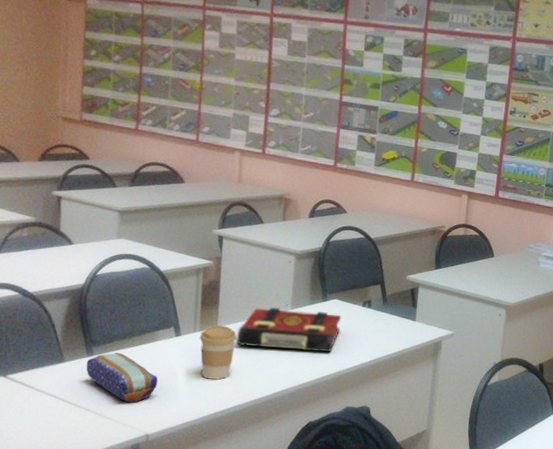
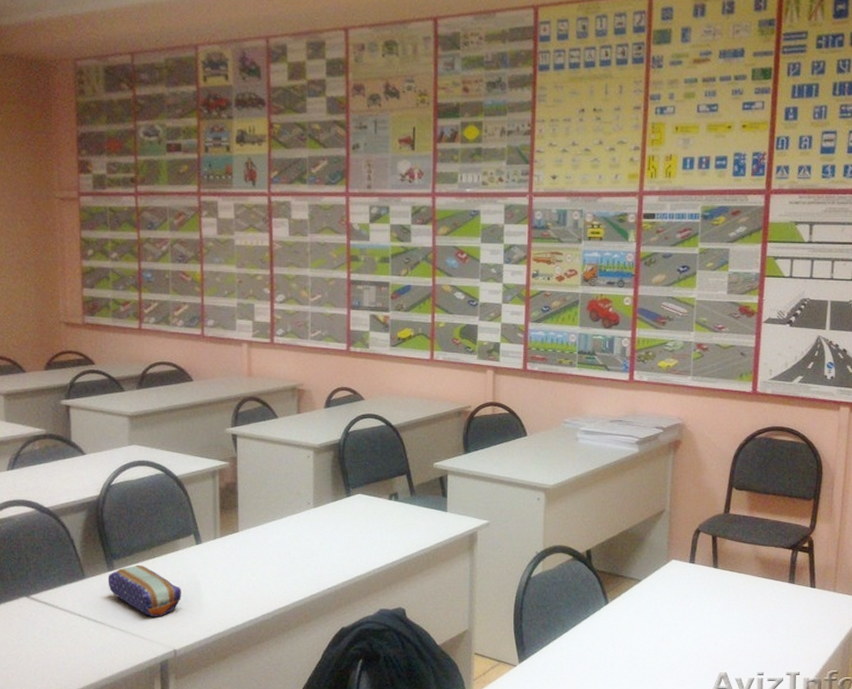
coffee cup: present [199,325,237,380] -> none [220,530,259,588]
book: present [236,307,342,352] -> none [259,506,368,552]

